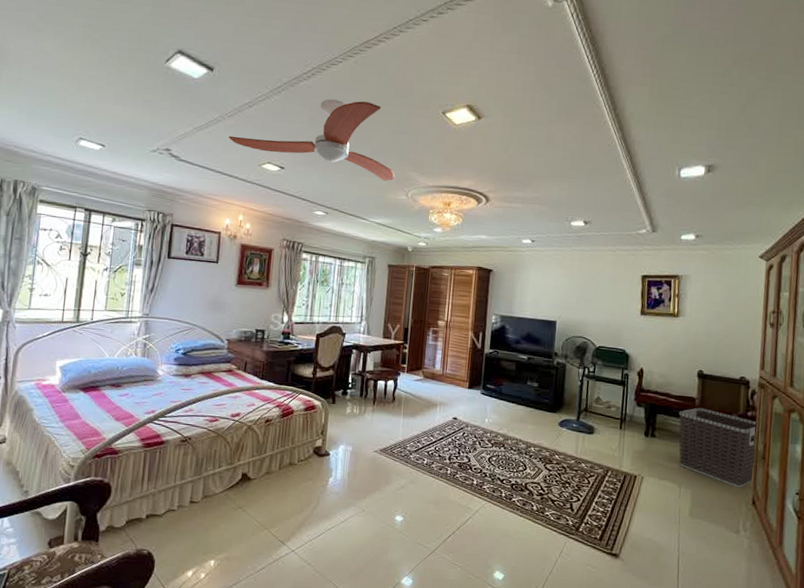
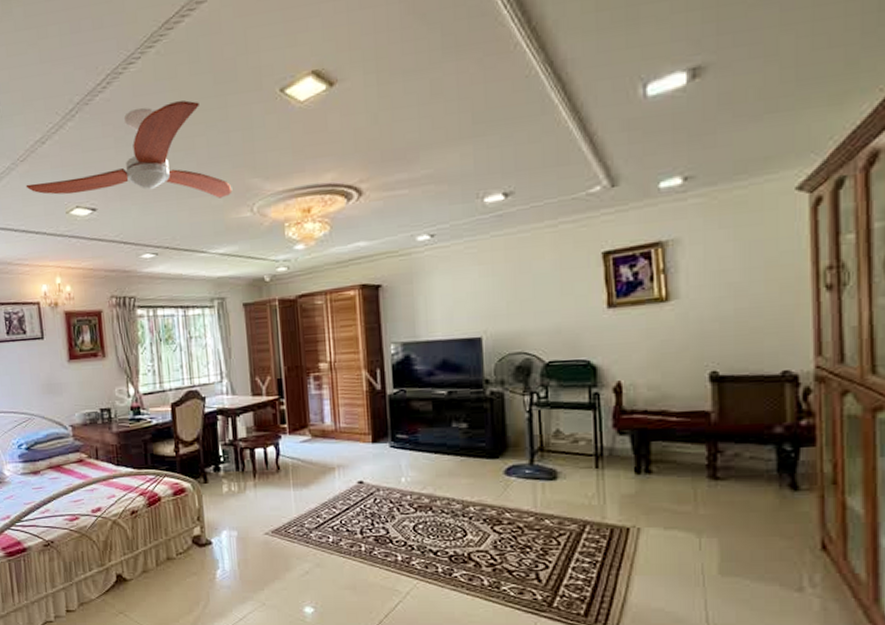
clothes hamper: present [678,407,758,488] -> none [685,424,821,529]

